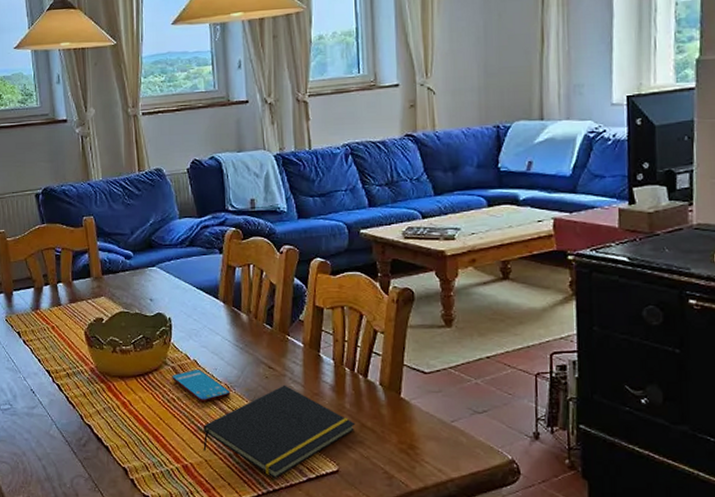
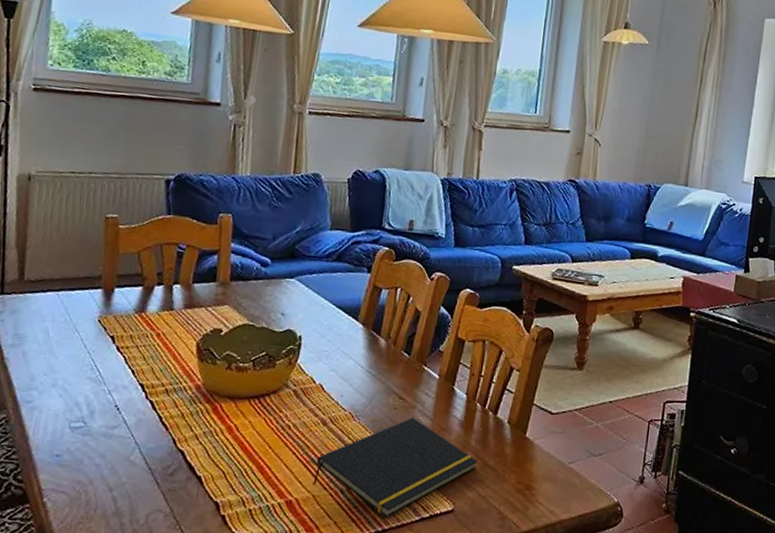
smartphone: present [172,370,231,403] -> none [291,395,354,432]

